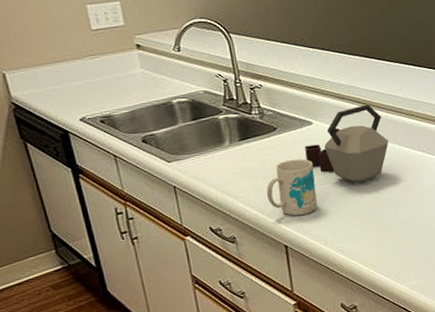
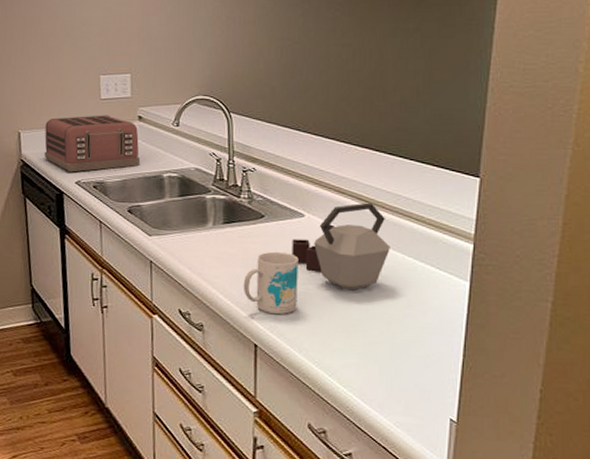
toaster: none [33,46,147,110] -> present [44,115,141,173]

